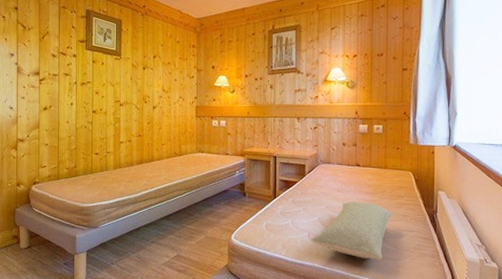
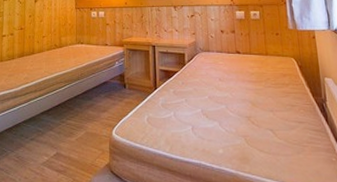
pillow: present [311,201,394,261] -> none [195,90,281,157]

